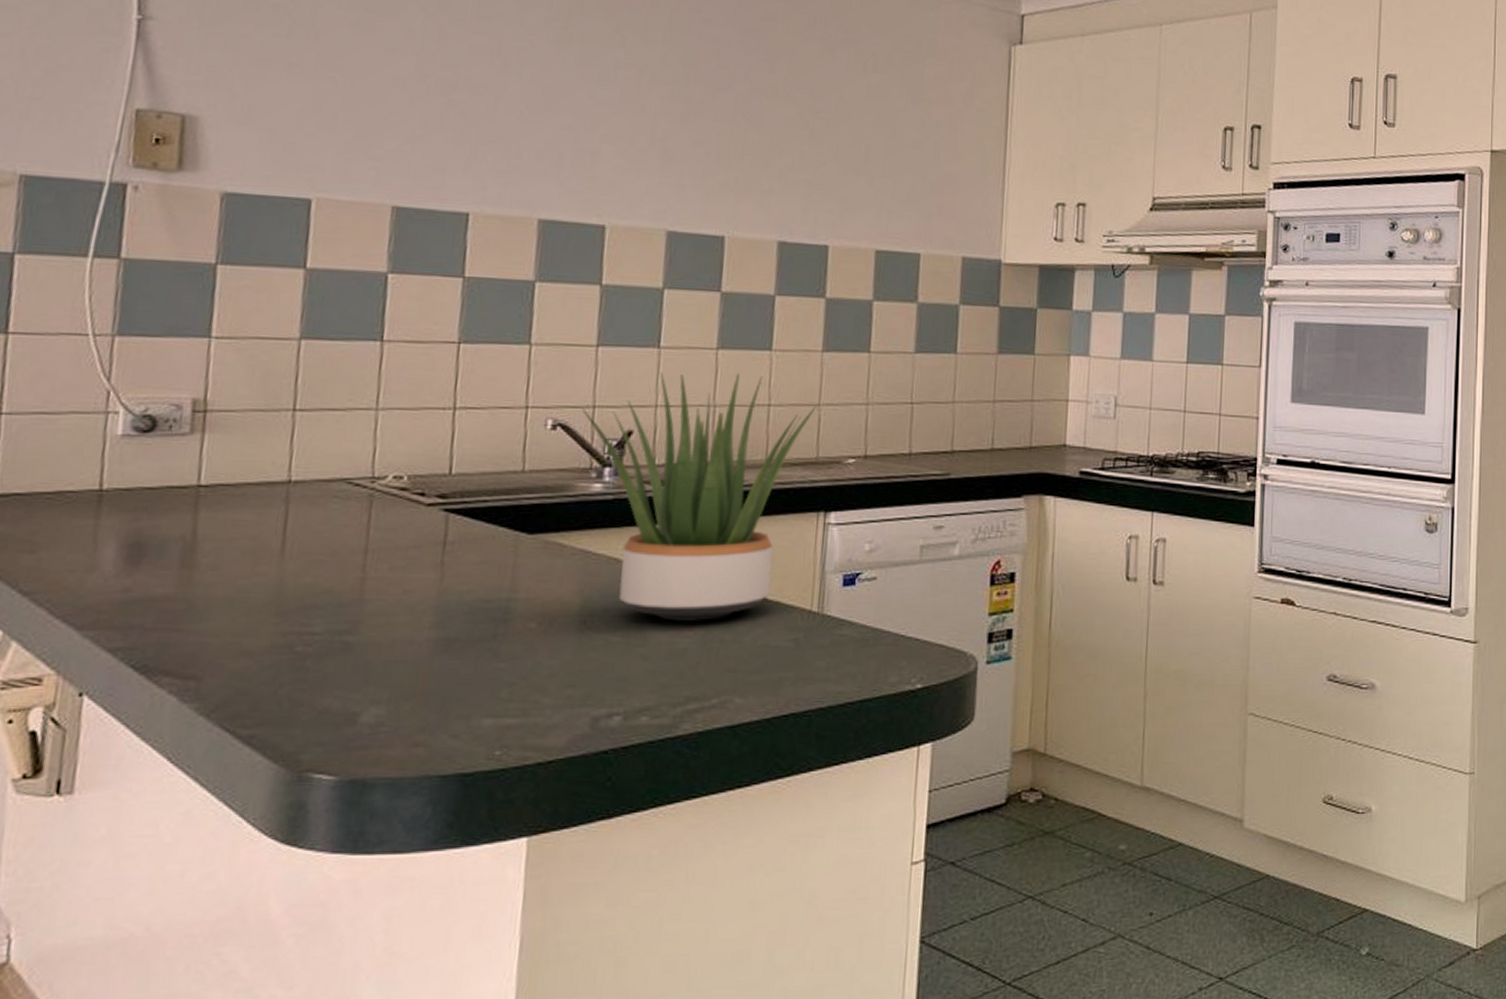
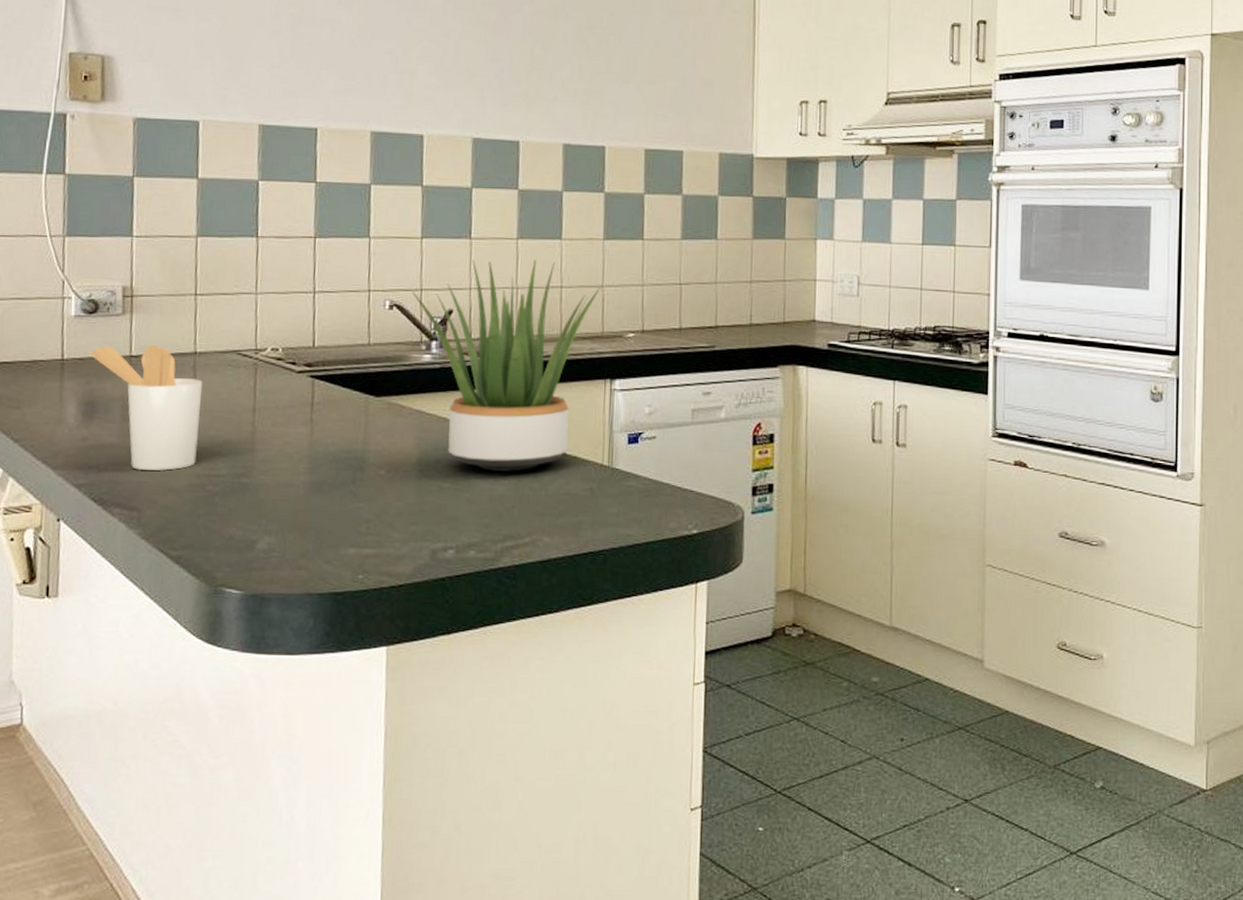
utensil holder: none [138,472,298,630] -> present [88,345,203,471]

